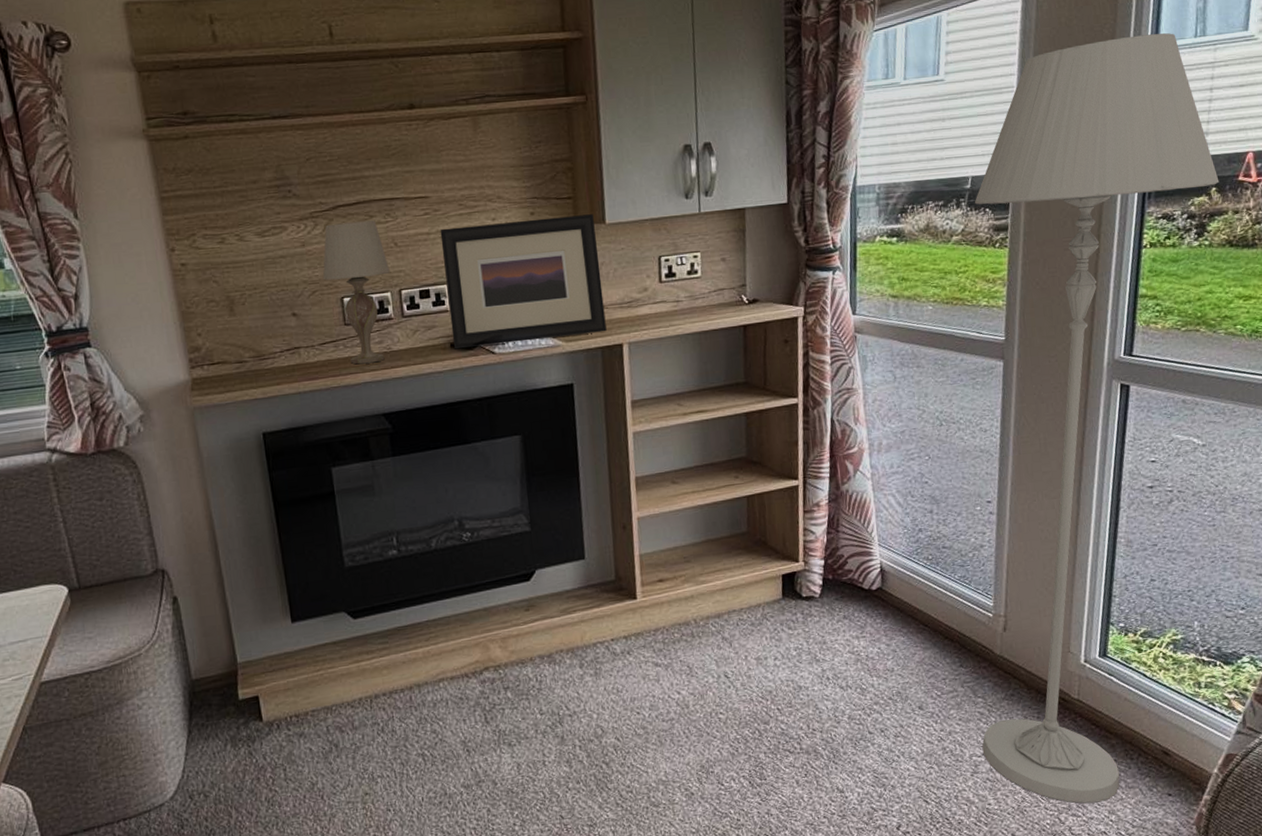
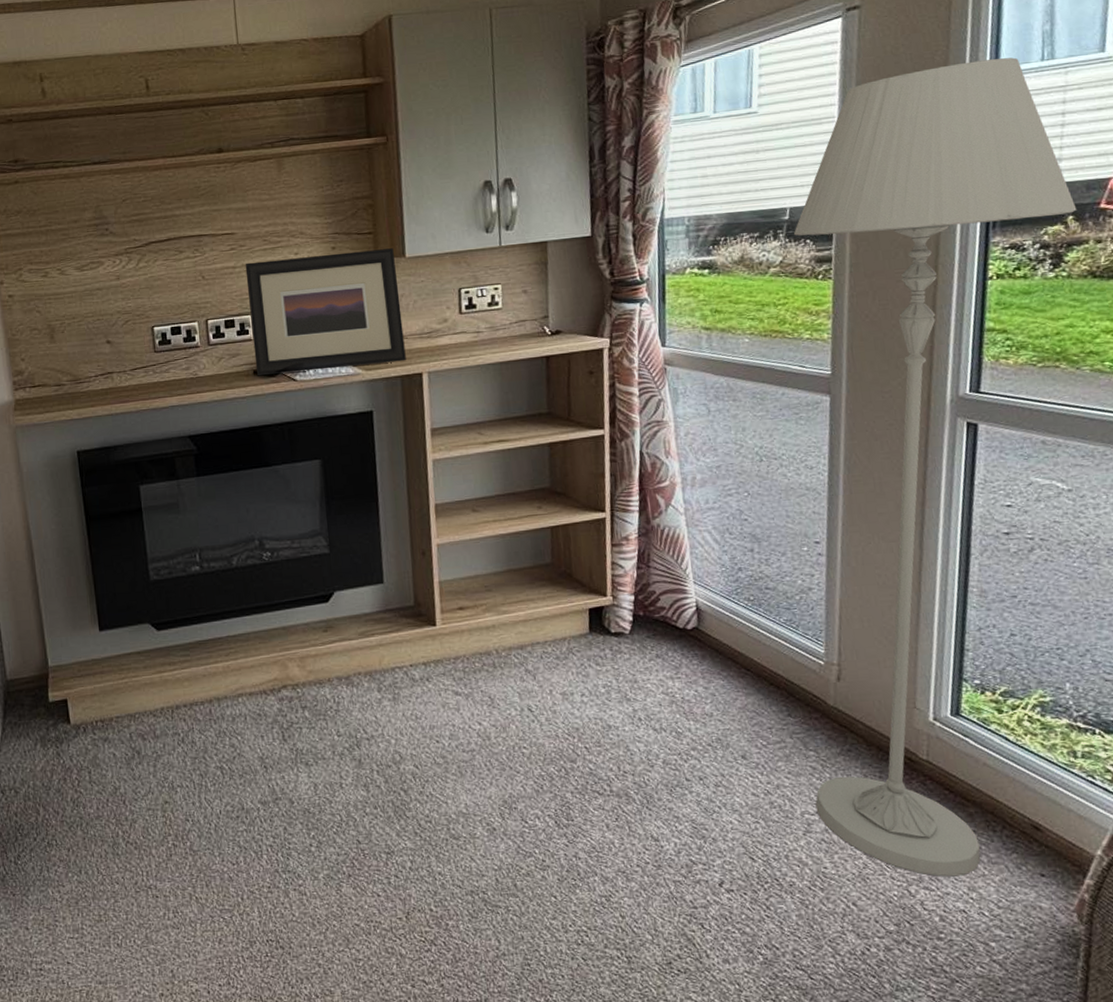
table lamp: present [322,220,390,365] -> none [135,255,198,389]

